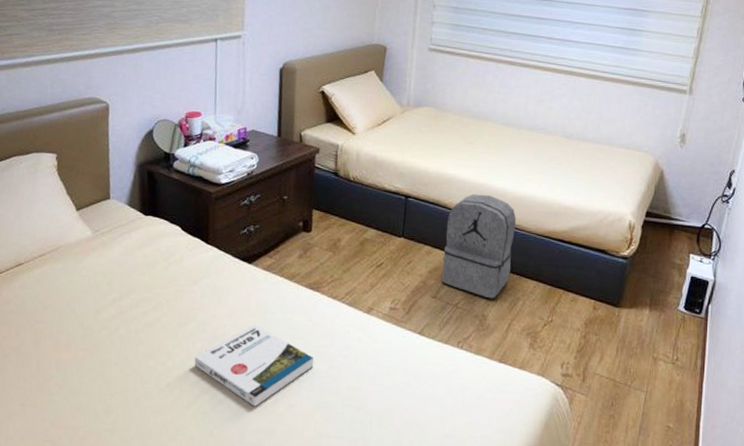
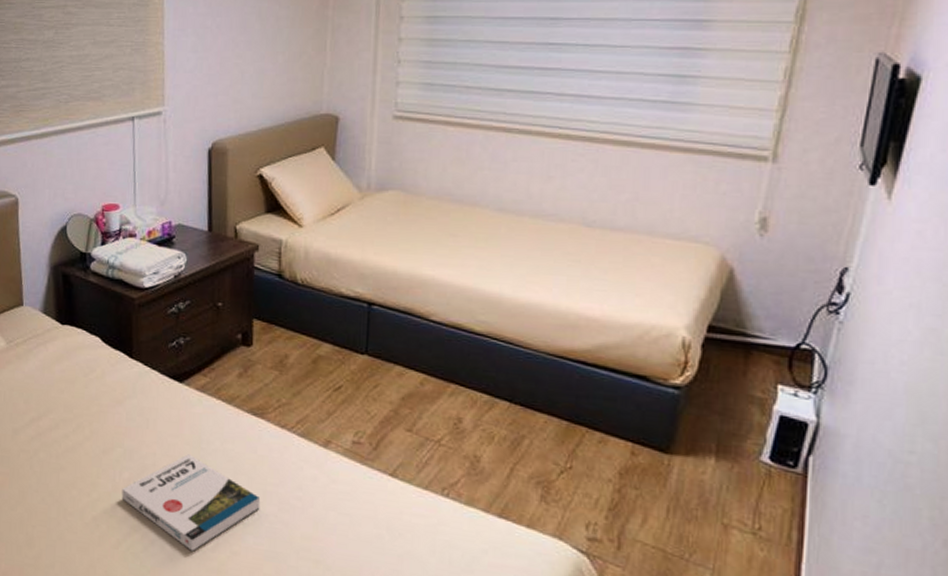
backpack: present [441,194,516,299] -> none [418,300,517,436]

